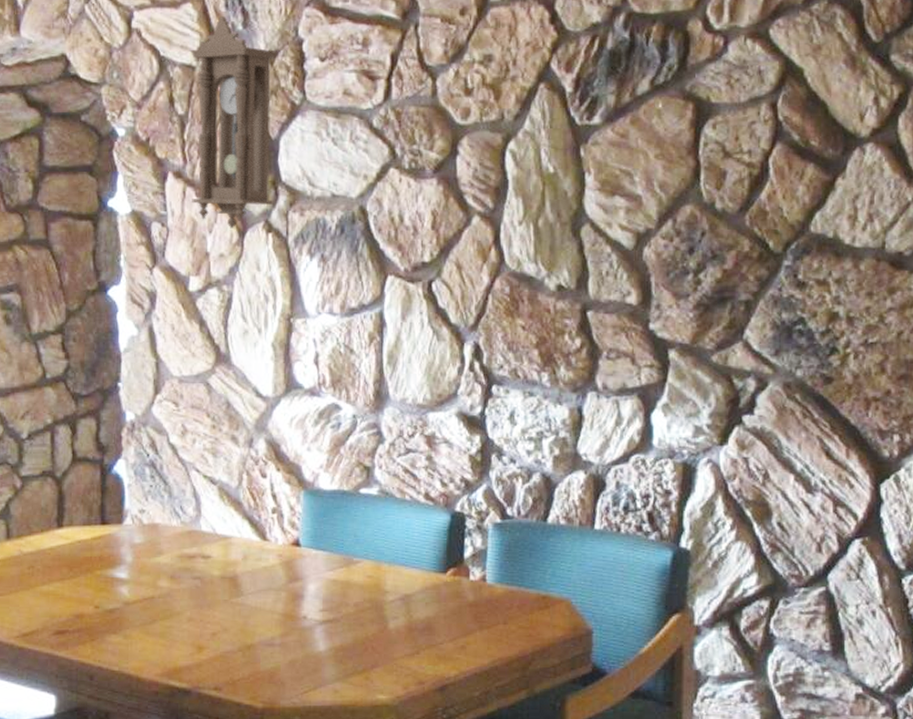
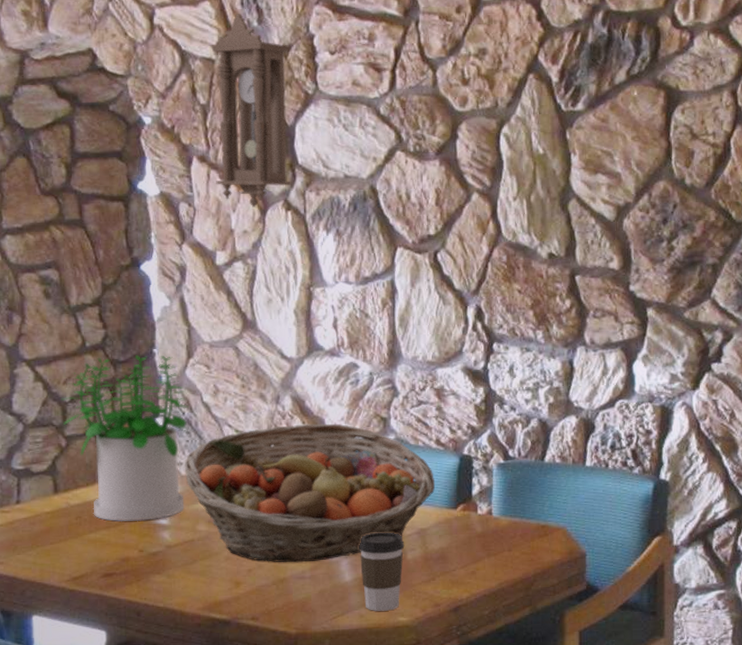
potted plant: none [18,389,154,575] -> present [62,355,189,522]
fruit basket: none [147,471,422,628] -> present [185,423,435,563]
coffee cup: none [335,596,387,687] -> present [359,532,405,611]

